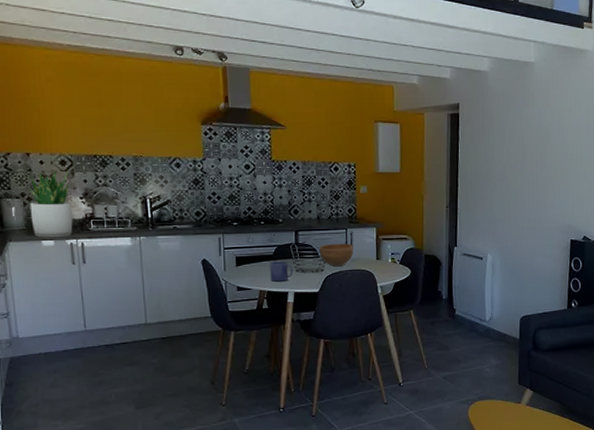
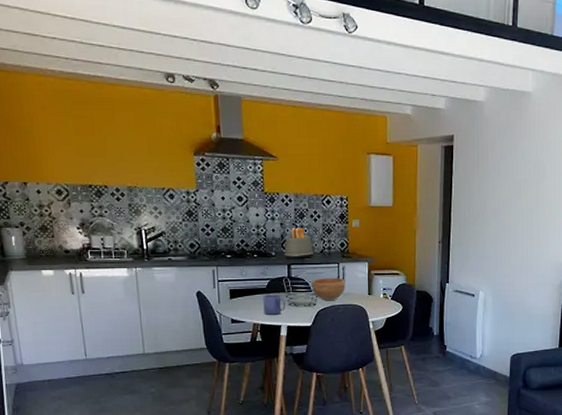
planter: present [28,169,73,238] -> none [26,199,71,268]
toaster: none [291,194,322,226] -> present [284,227,314,260]

